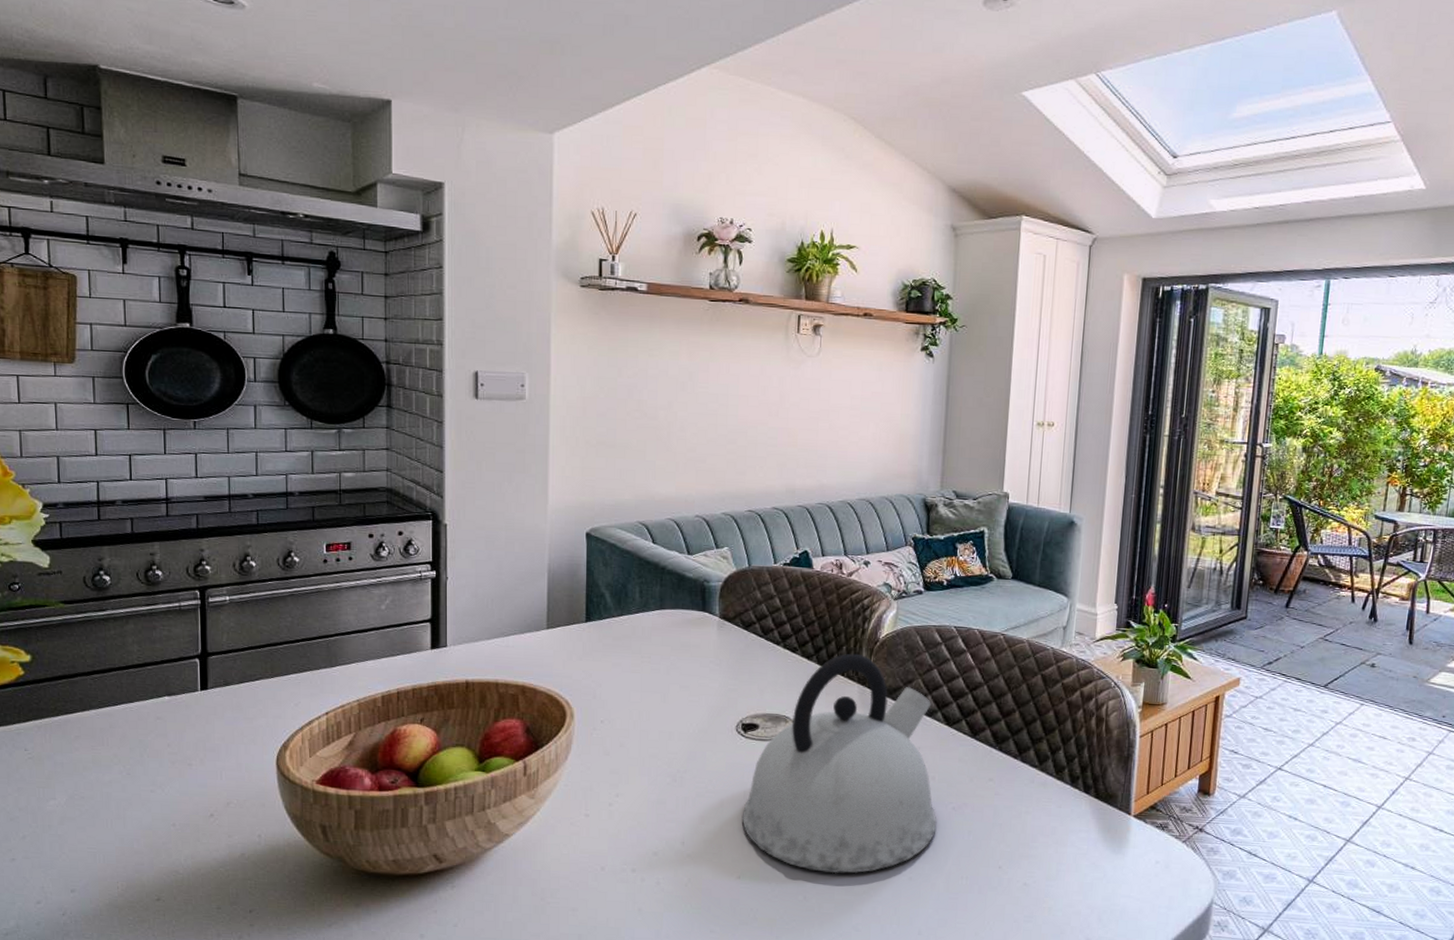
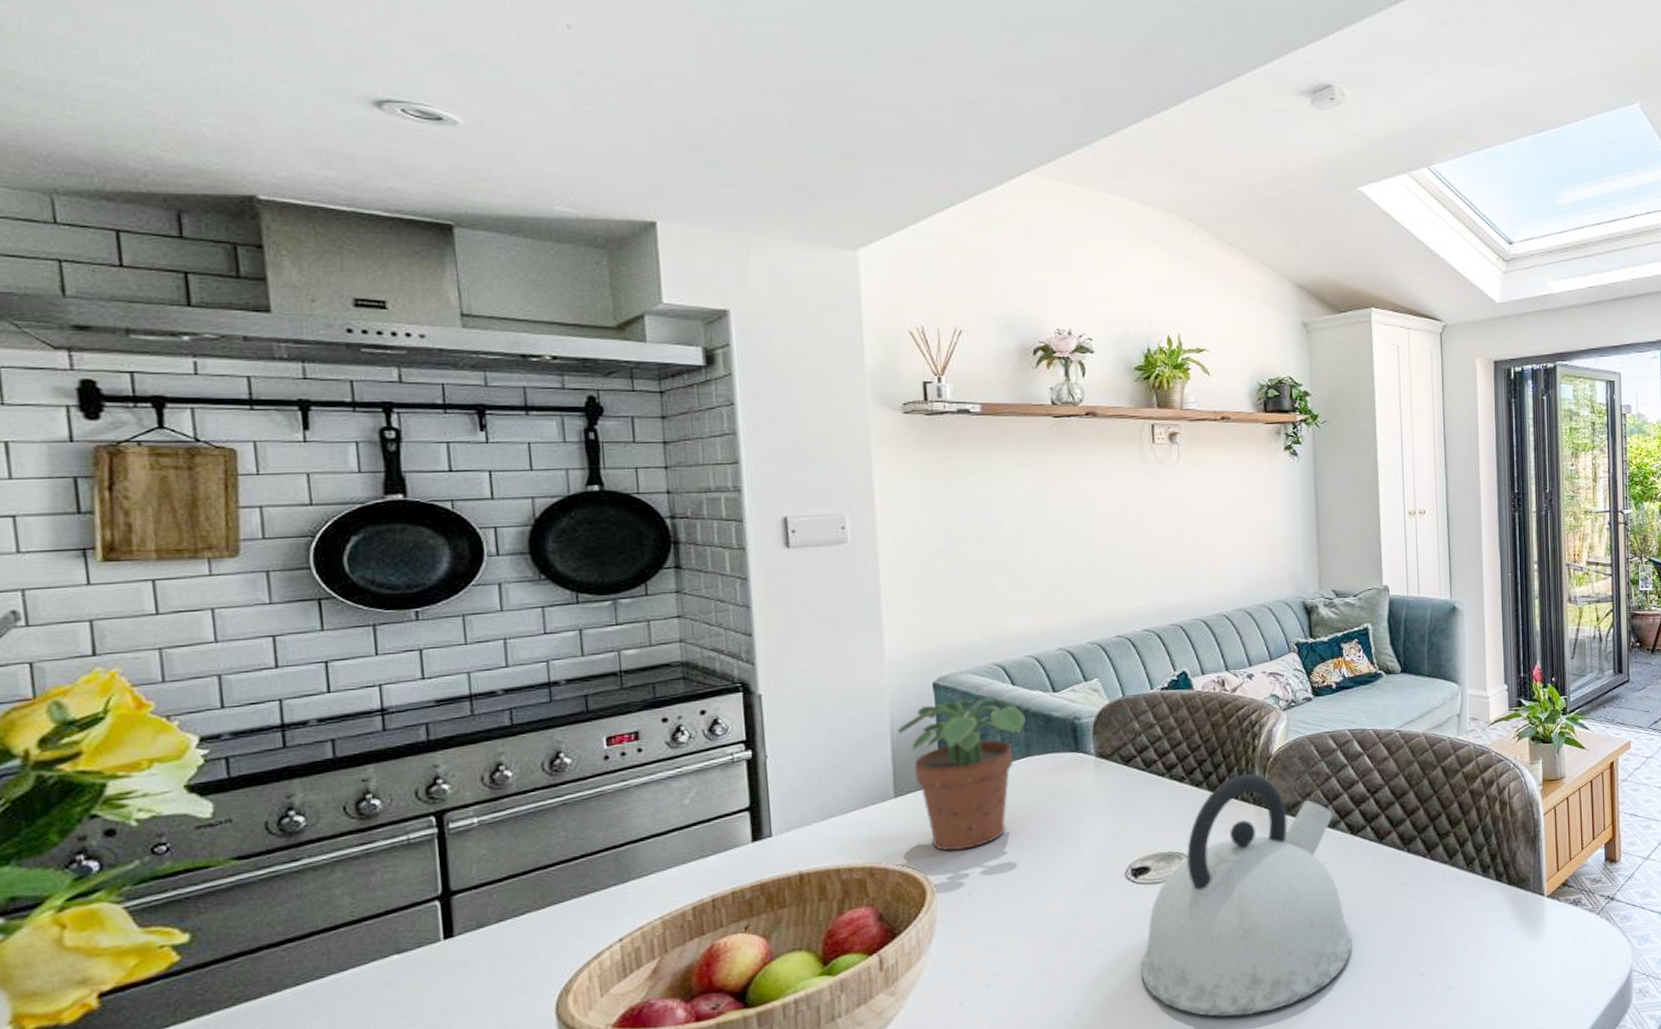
potted plant: none [554,551,662,683] -> present [898,696,1025,851]

